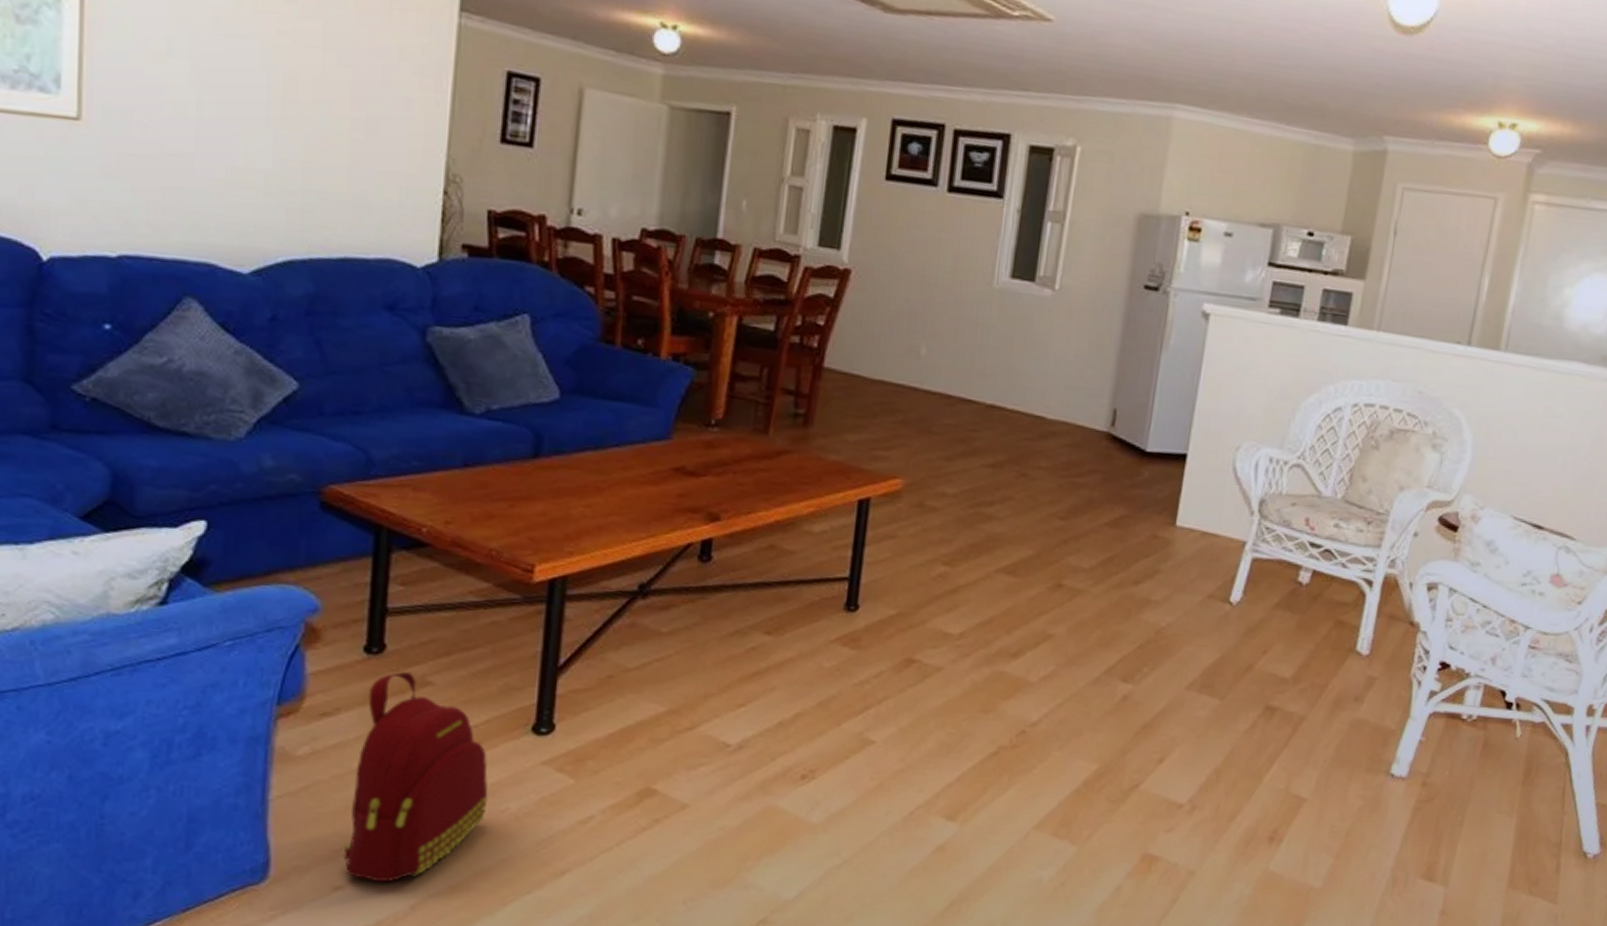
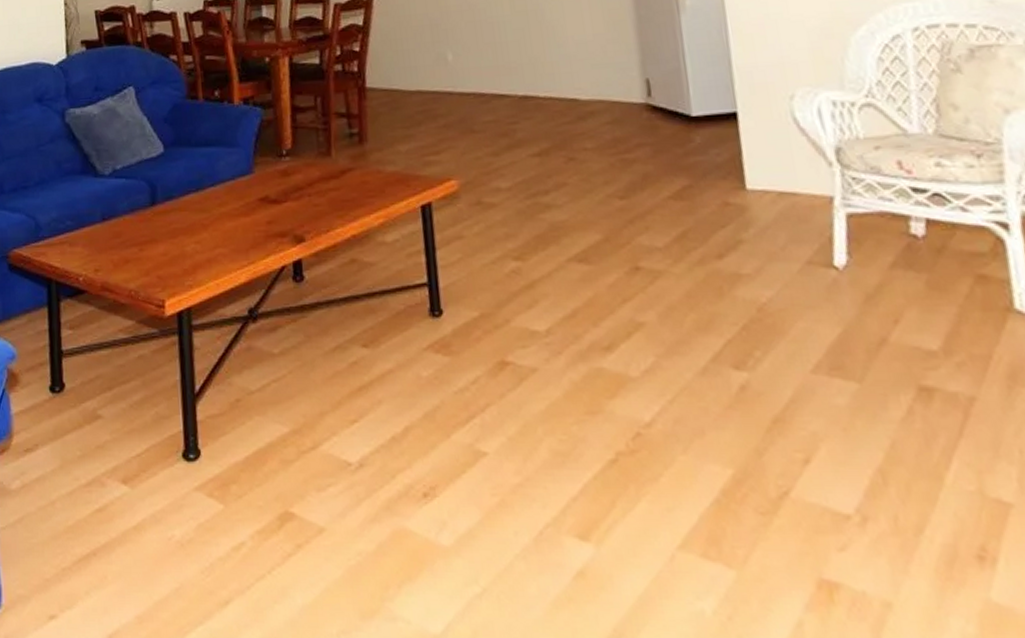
backpack: present [343,672,488,883] -> none [52,408,157,612]

